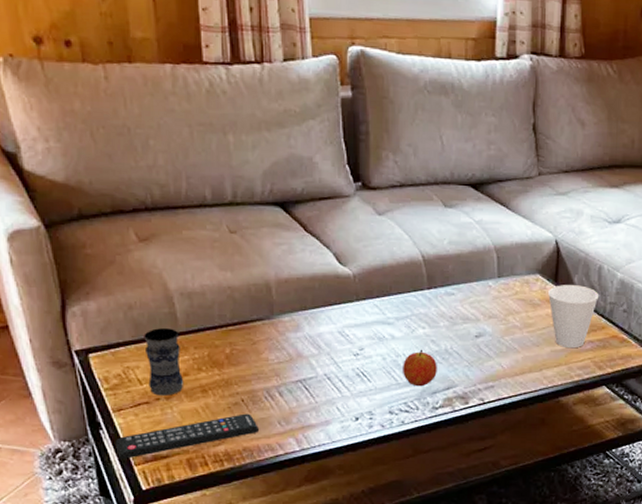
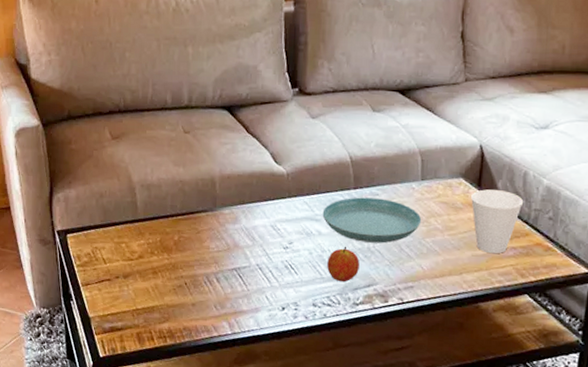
remote control: present [115,413,259,460] -> none [81,295,198,329]
jar: present [144,328,184,396] -> none [110,215,139,275]
saucer: none [395,297,500,344] -> present [322,197,422,244]

